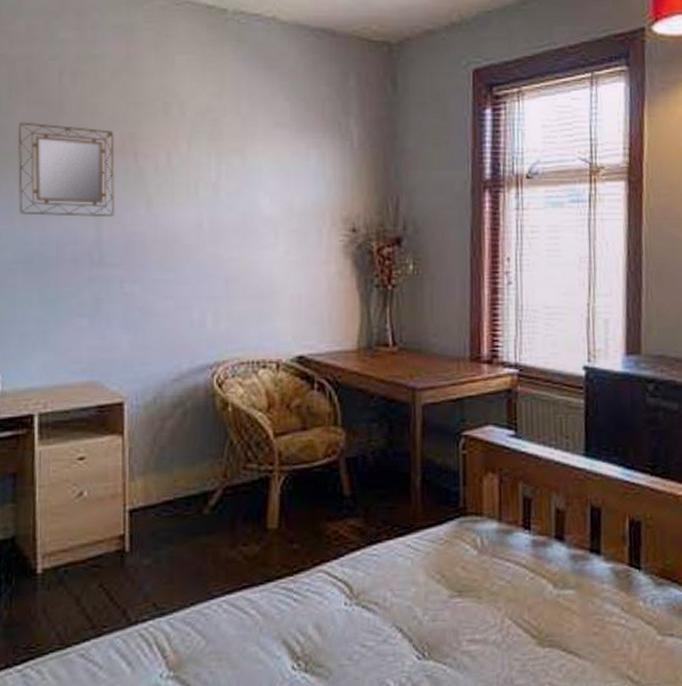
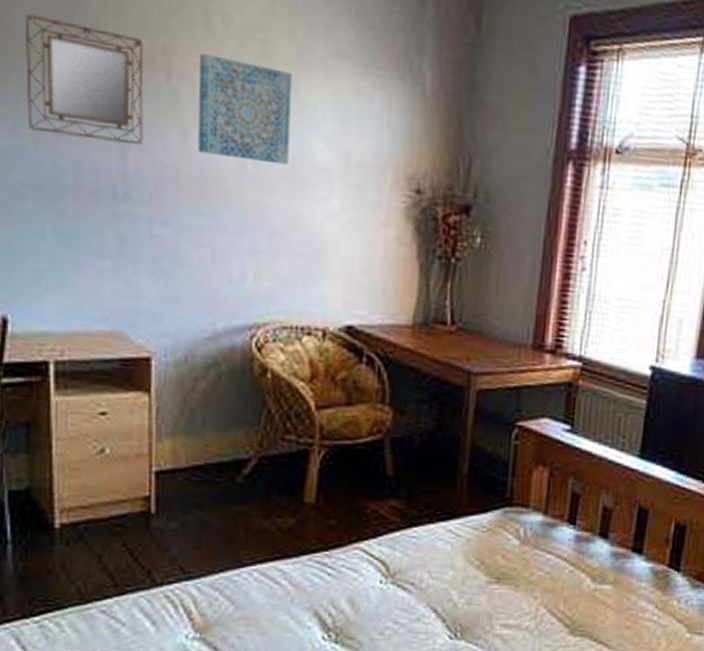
wall art: none [160,137,239,220] -> present [198,54,292,165]

